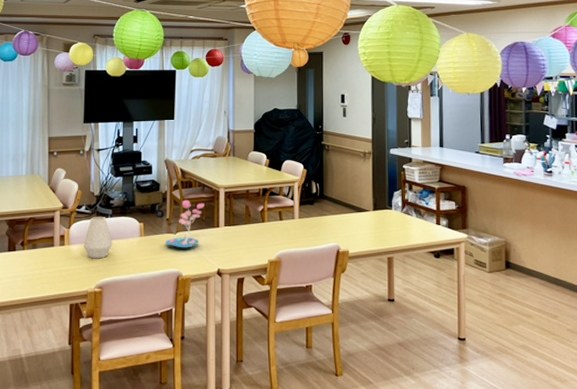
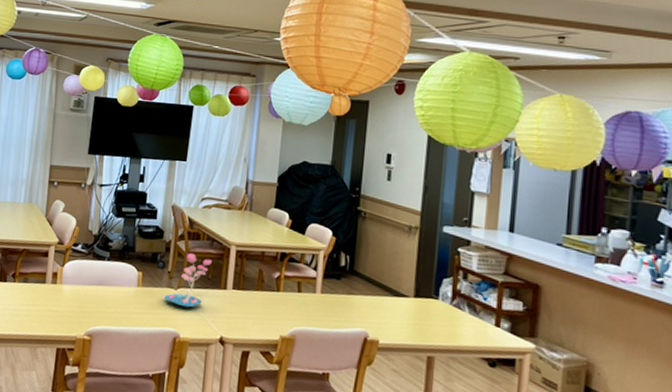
vase: present [83,217,113,259] -> none [76,258,108,305]

